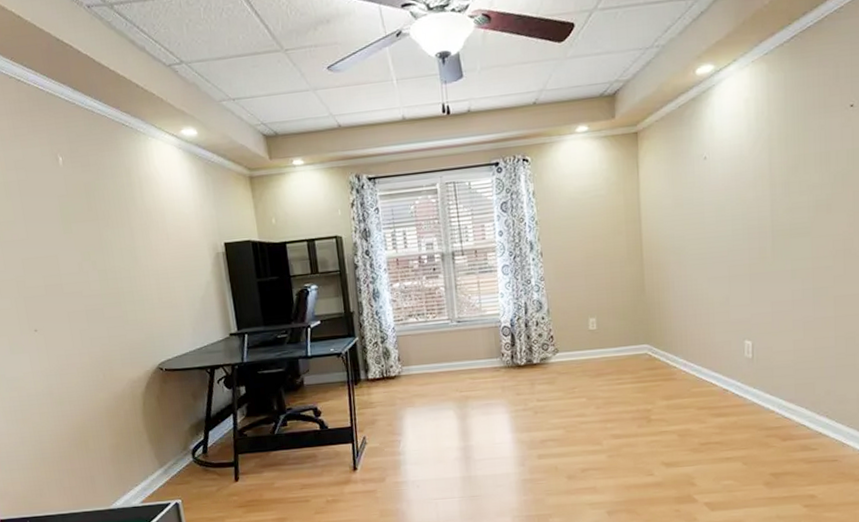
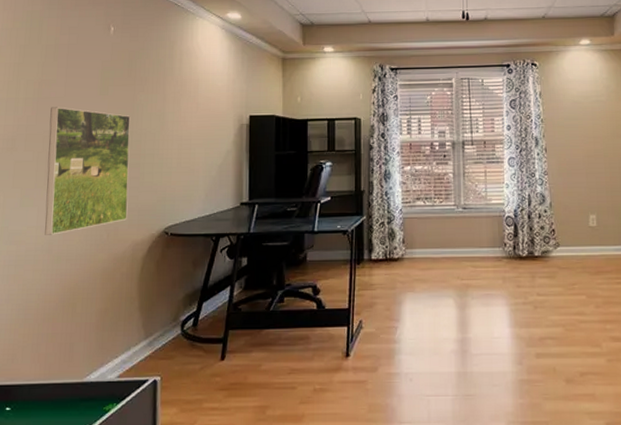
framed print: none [16,250,119,380] -> present [45,107,131,235]

